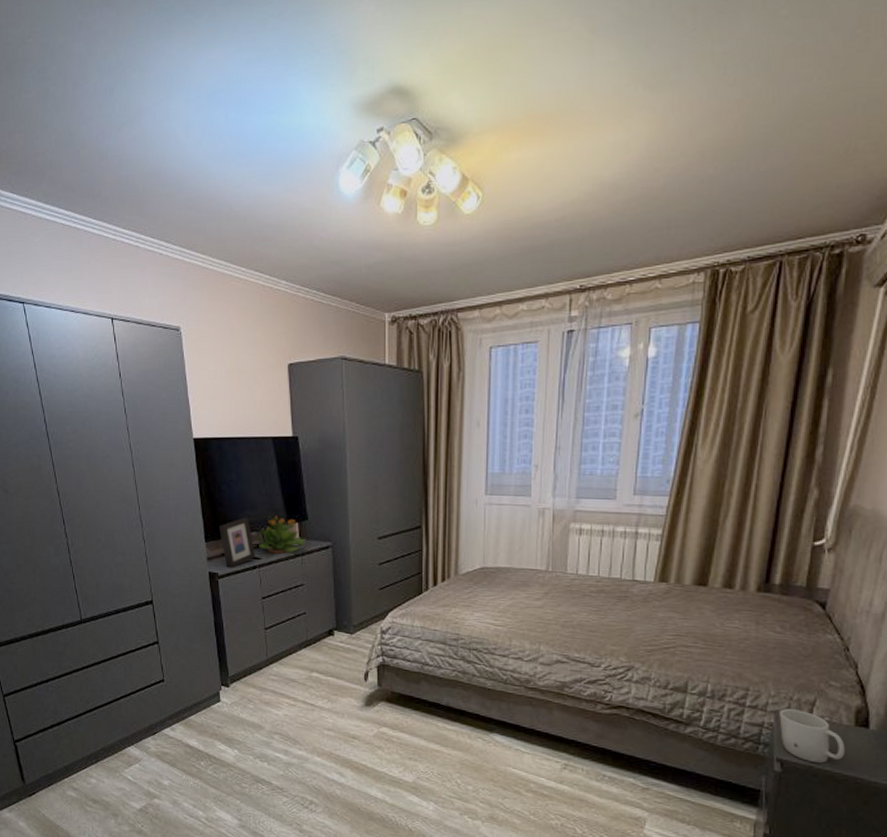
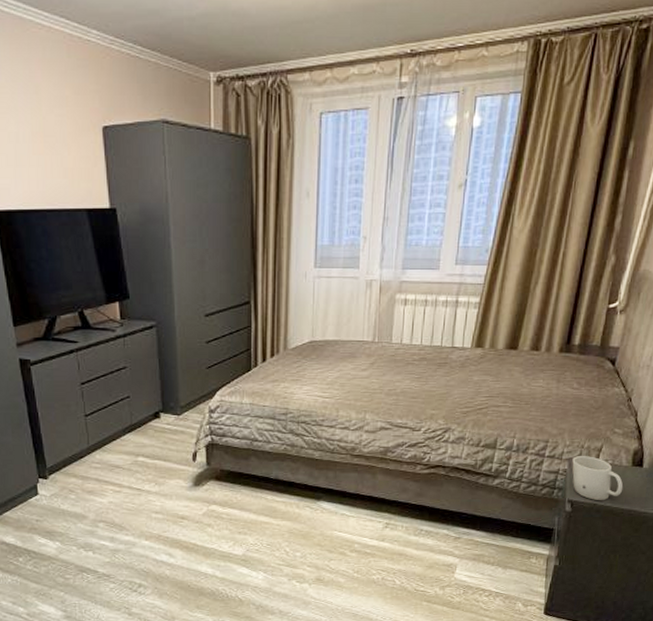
picture frame: present [219,517,255,568] -> none [29,298,72,354]
potted flower: present [255,515,307,554] -> none [71,295,129,336]

